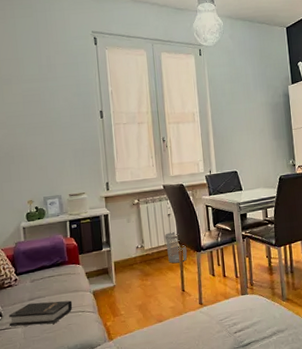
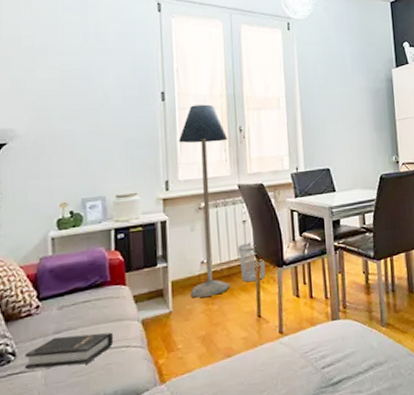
floor lamp: none [115,120,160,275] -> present [178,104,231,298]

